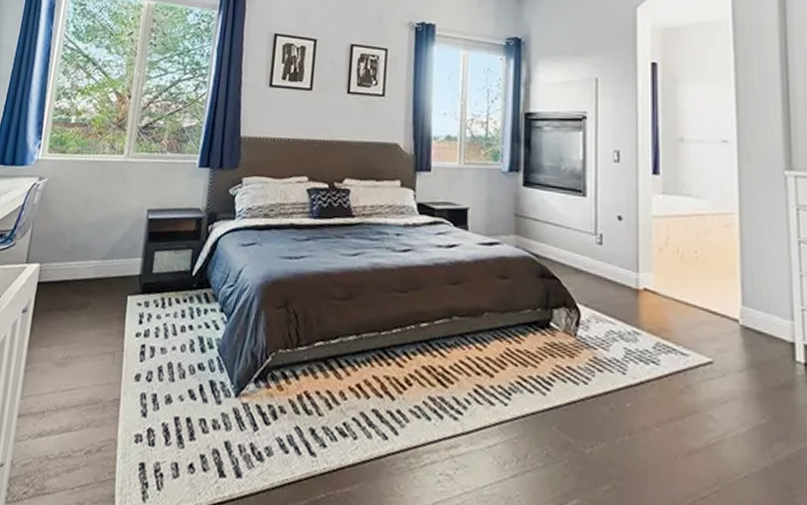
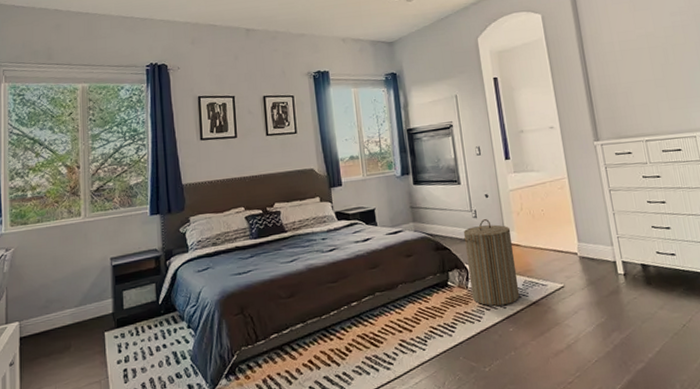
laundry hamper: none [580,249,648,370] -> present [463,219,520,306]

